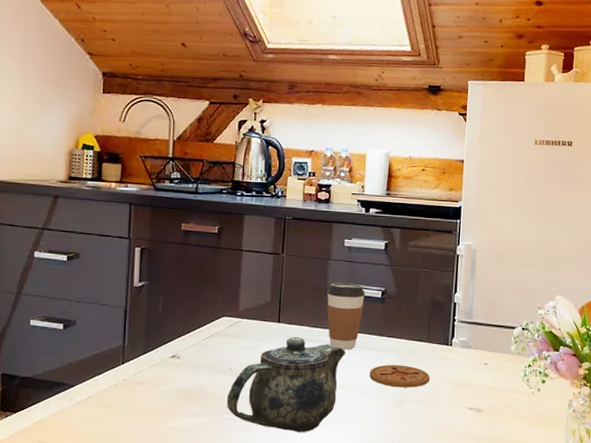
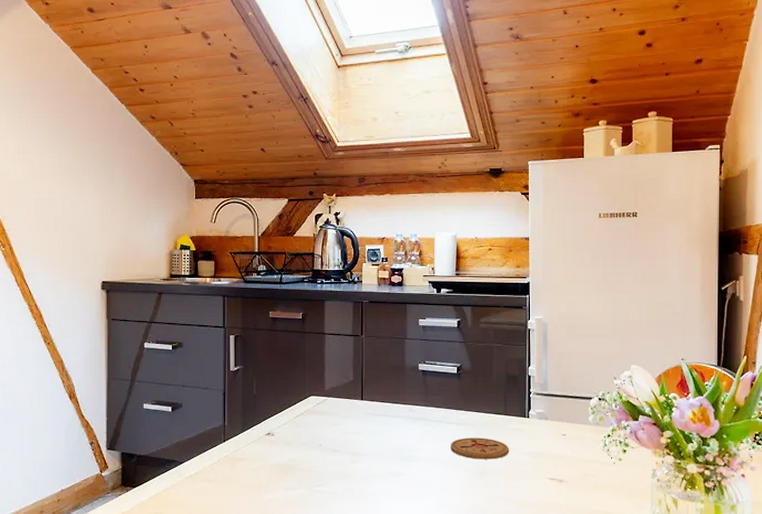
teapot: present [226,336,345,433] -> none [318,412,426,504]
coffee cup: present [326,282,365,350] -> none [405,360,441,424]

